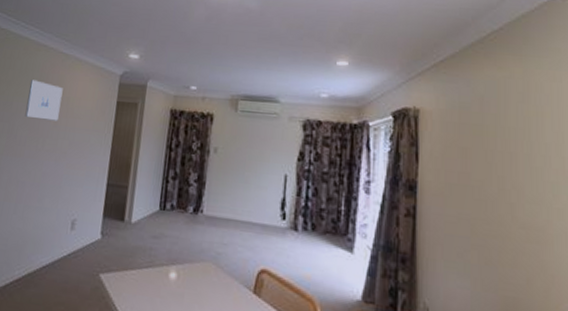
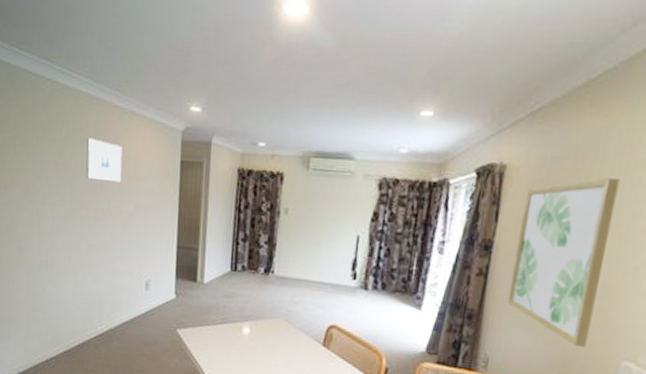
wall art: none [438,122,527,296] -> present [507,178,620,348]

